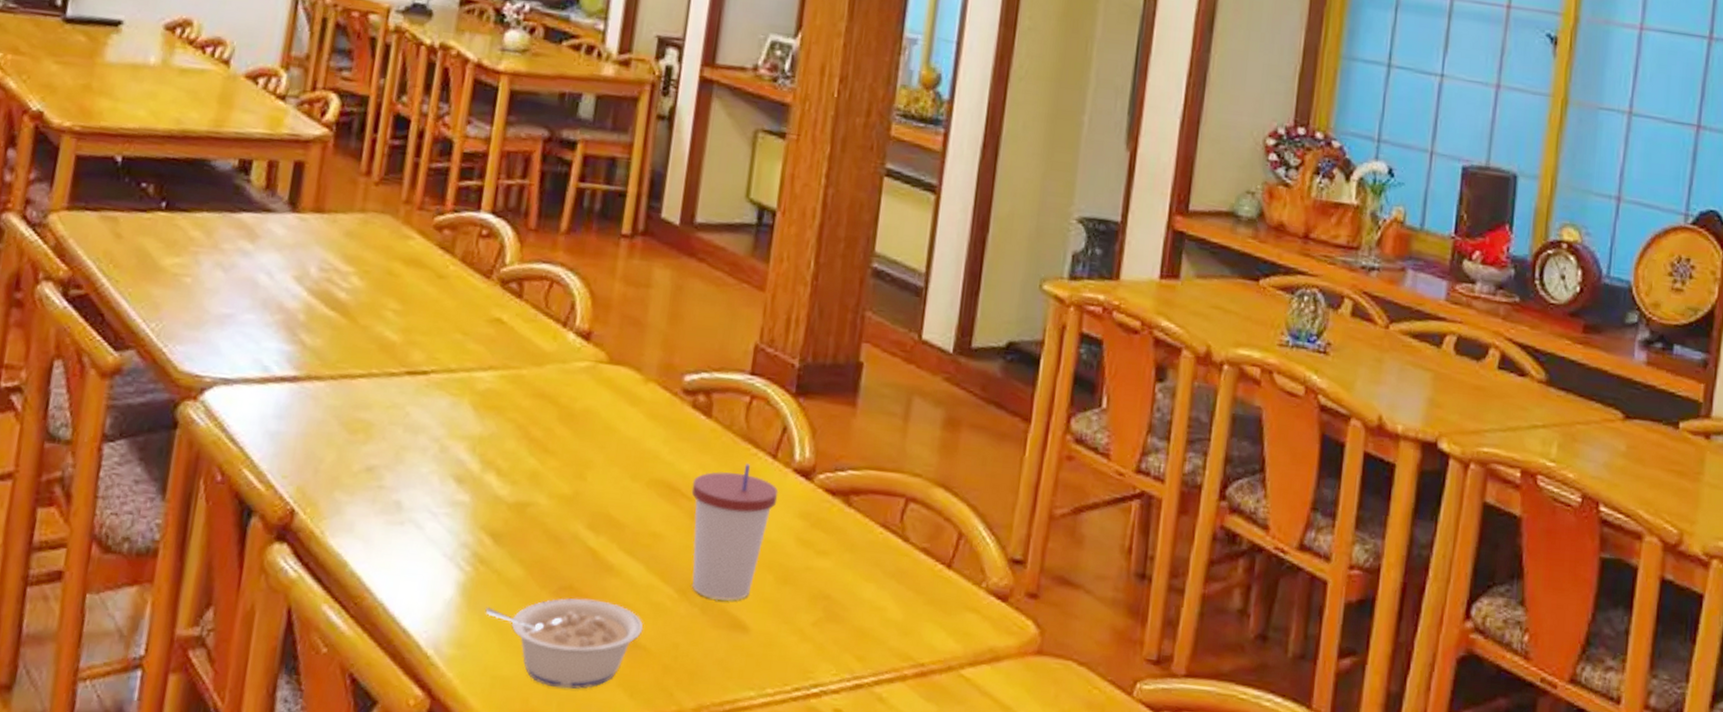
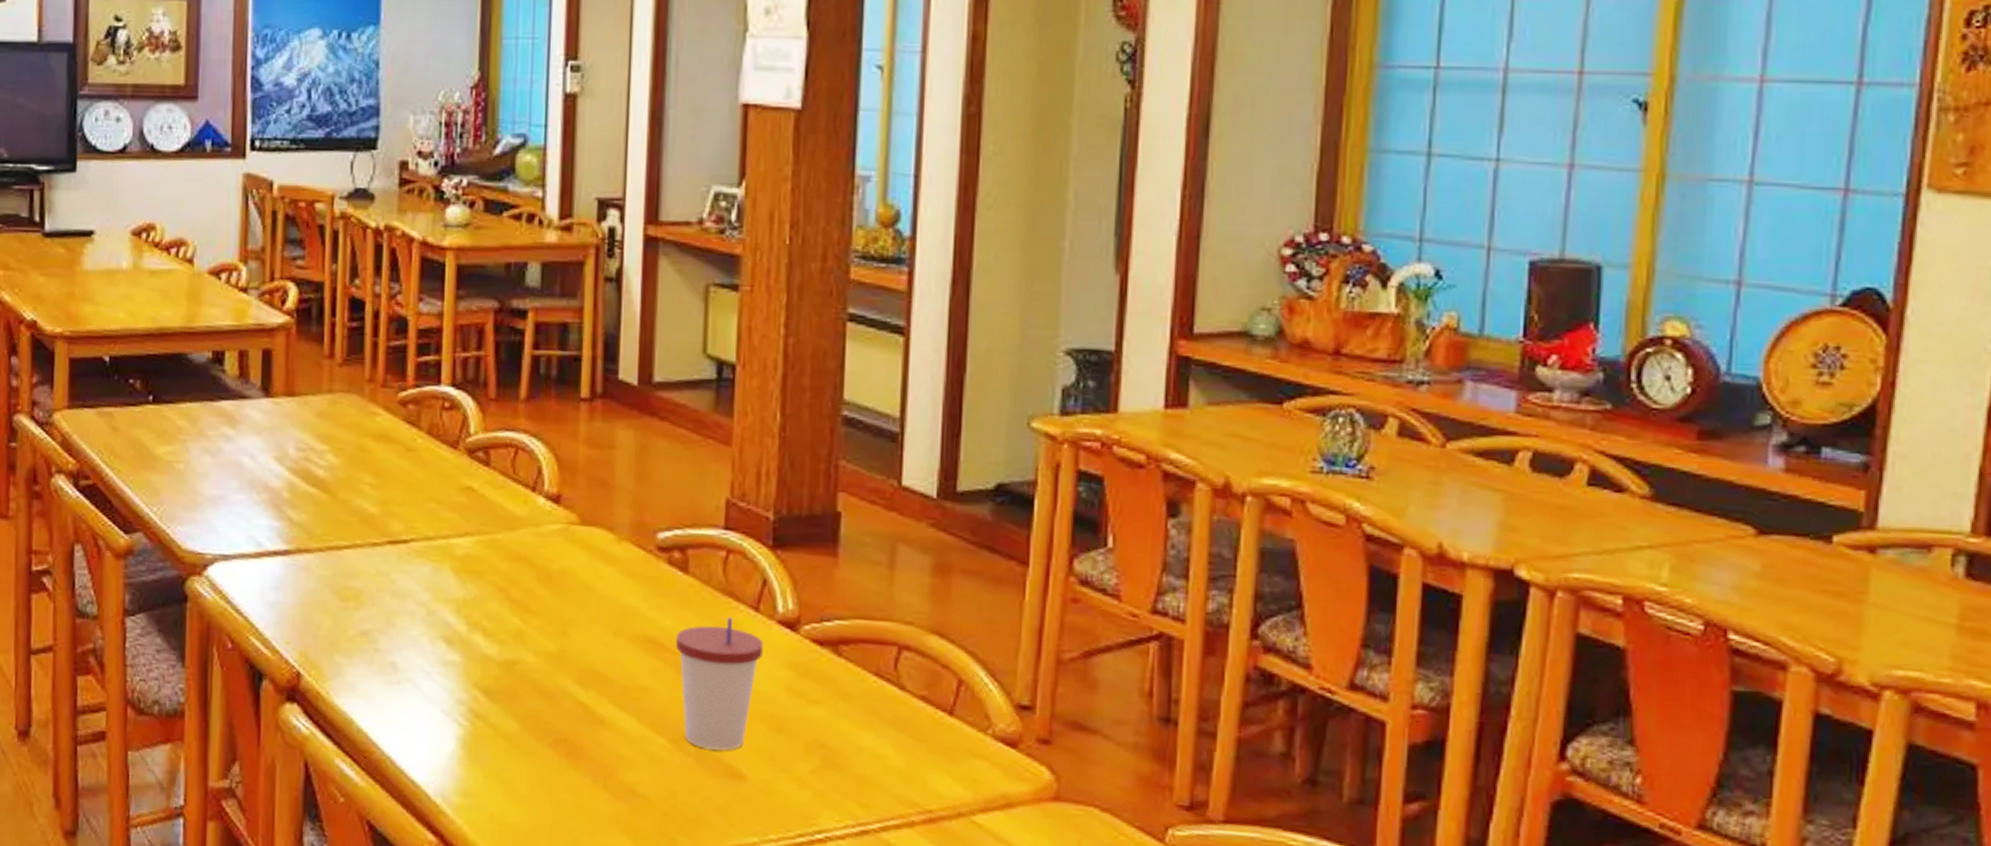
legume: present [485,598,643,689] -> none [486,750,640,835]

